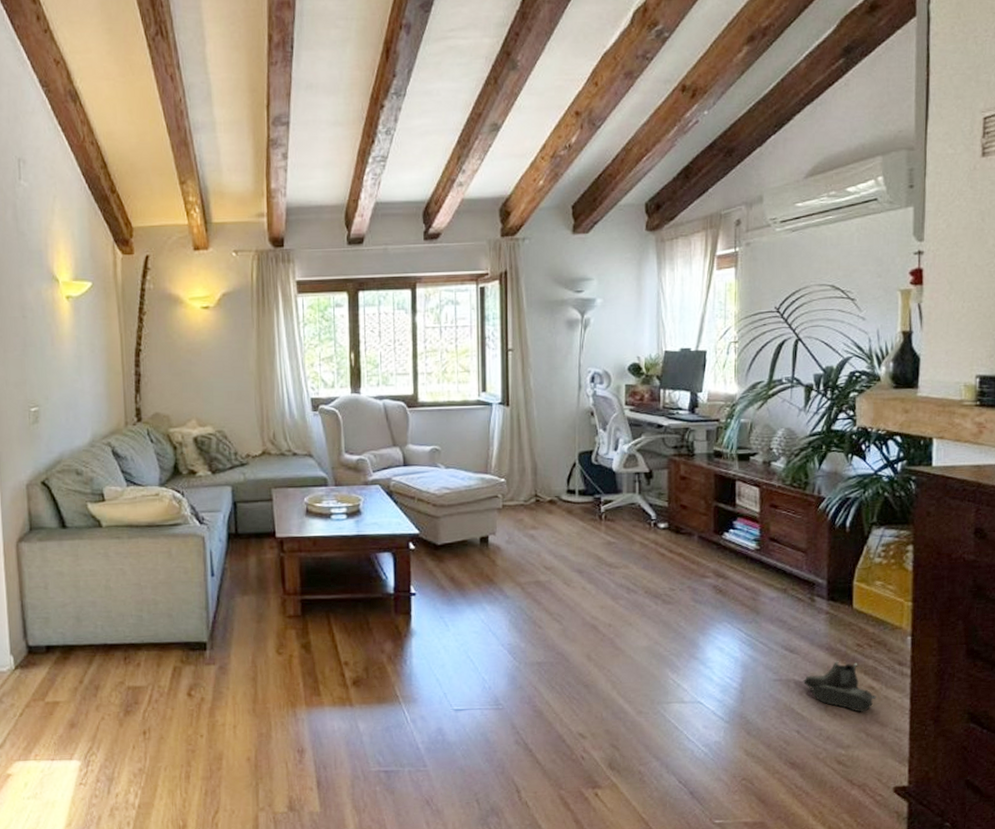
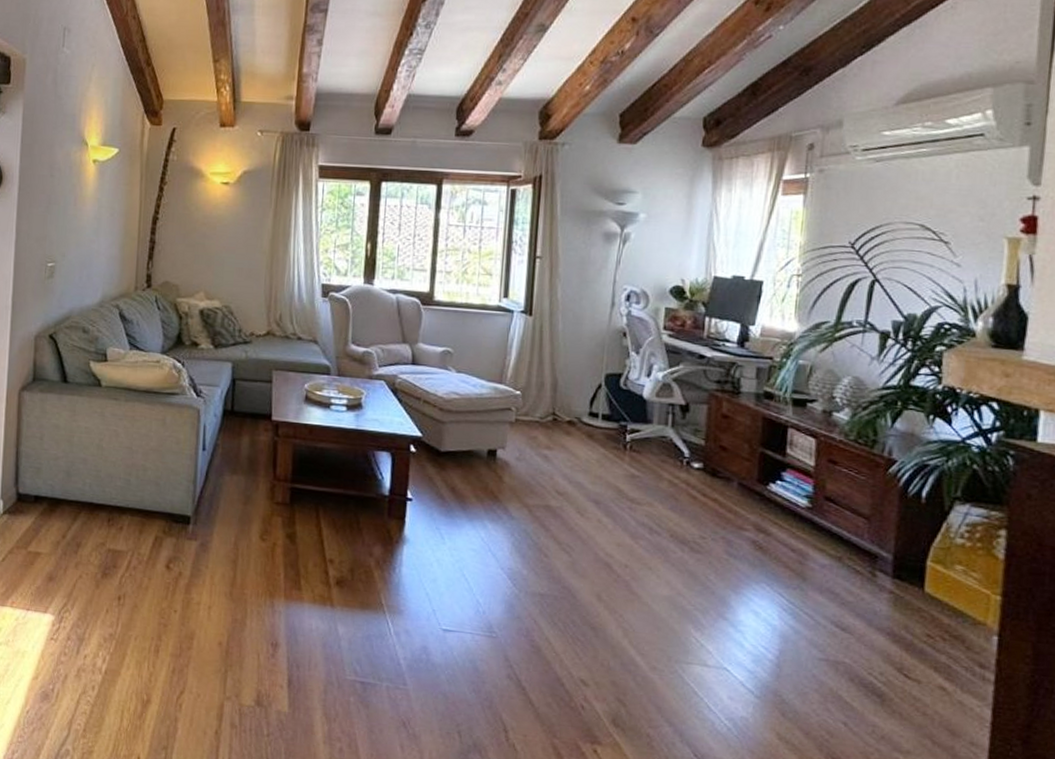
boots: present [803,661,876,712] -> none [856,650,948,715]

